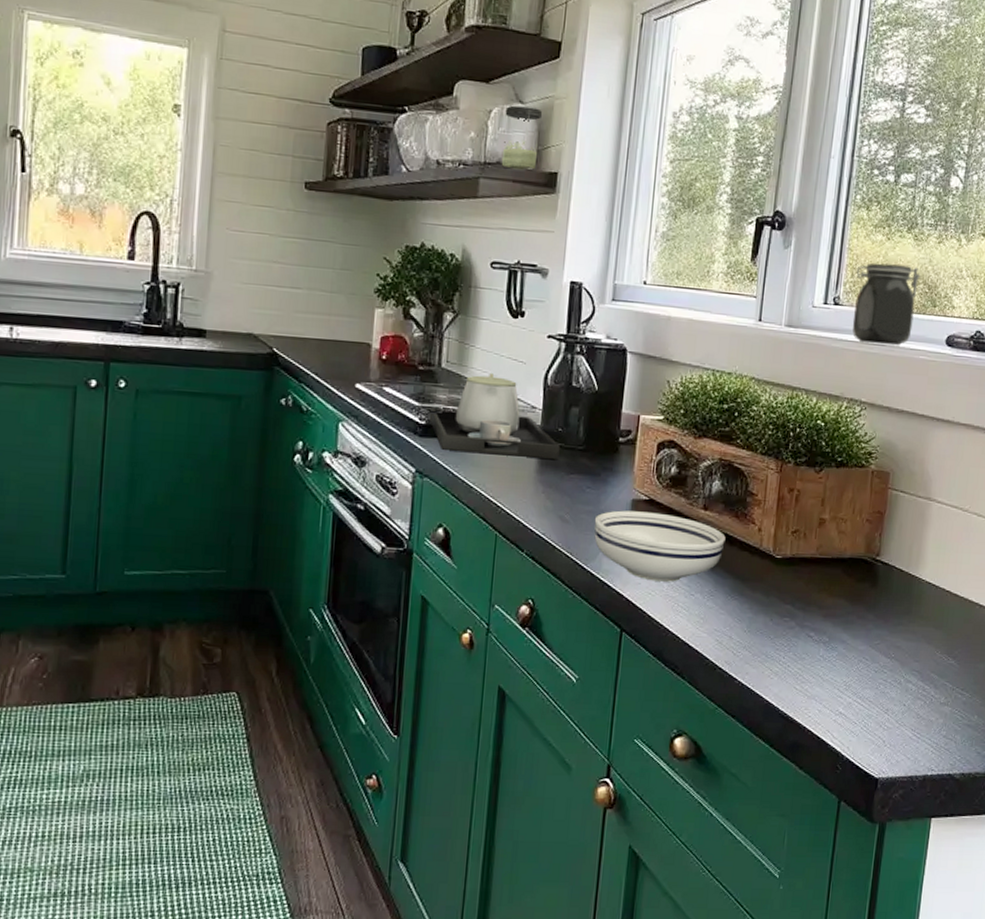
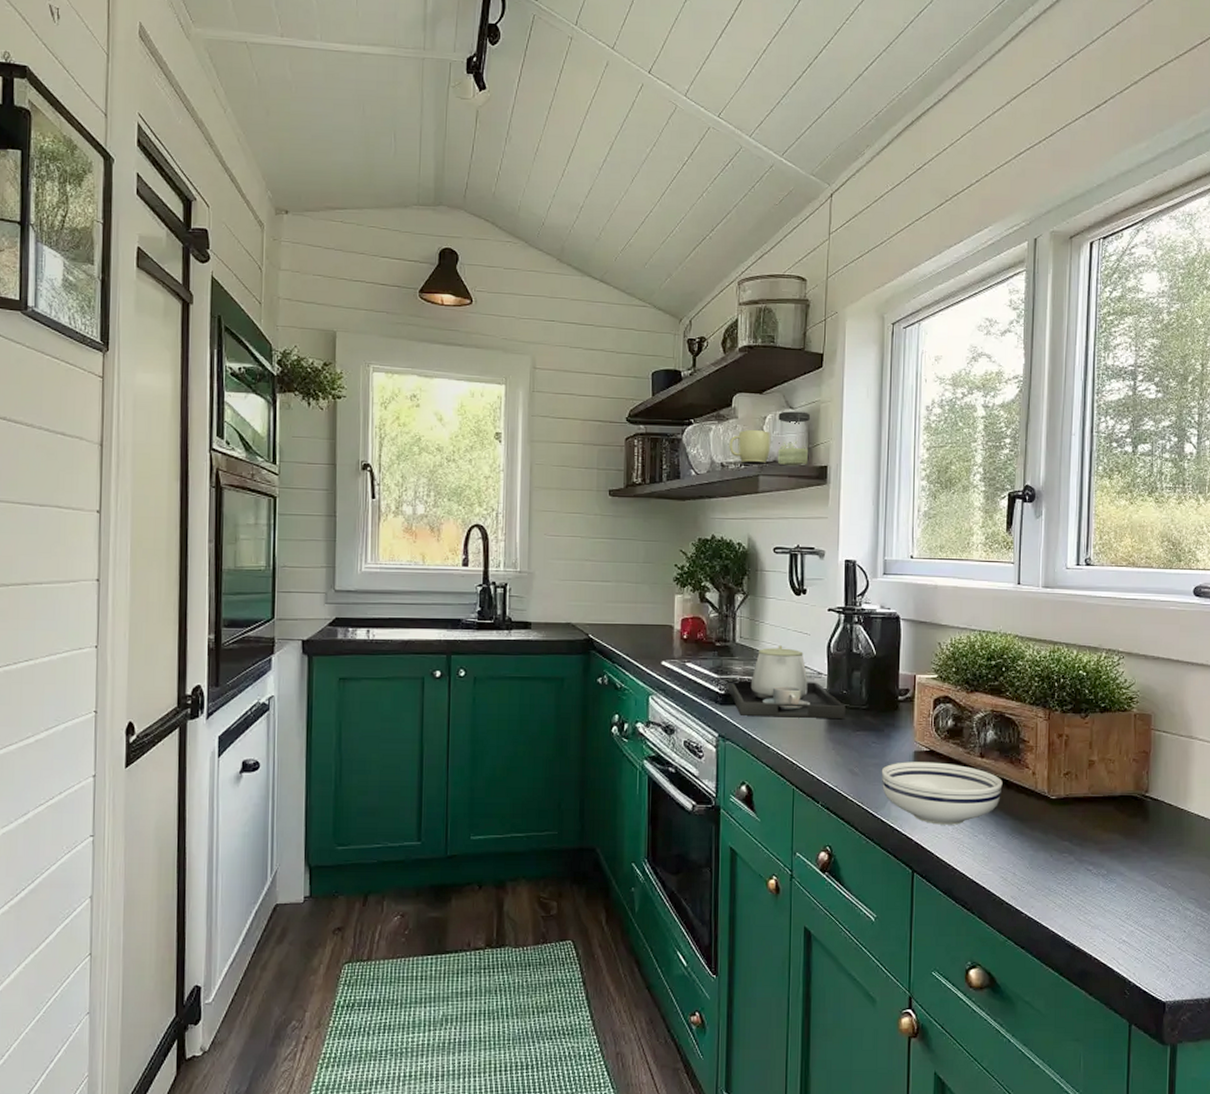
mug: none [446,123,496,166] -> present [729,430,771,465]
jar: present [852,263,920,346] -> none [1104,525,1164,599]

